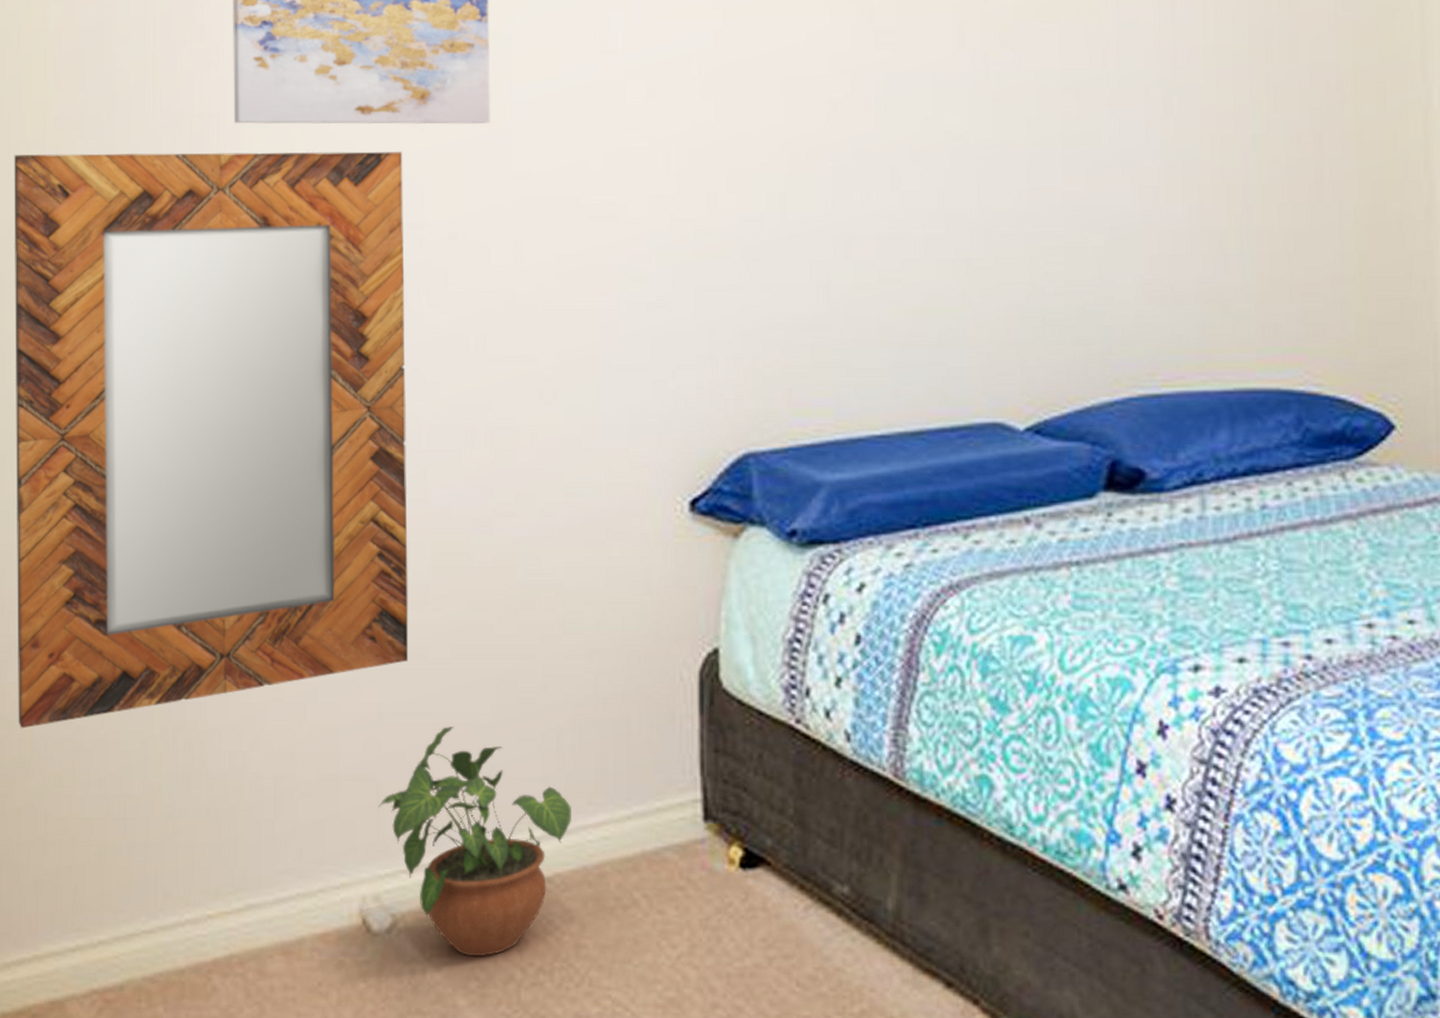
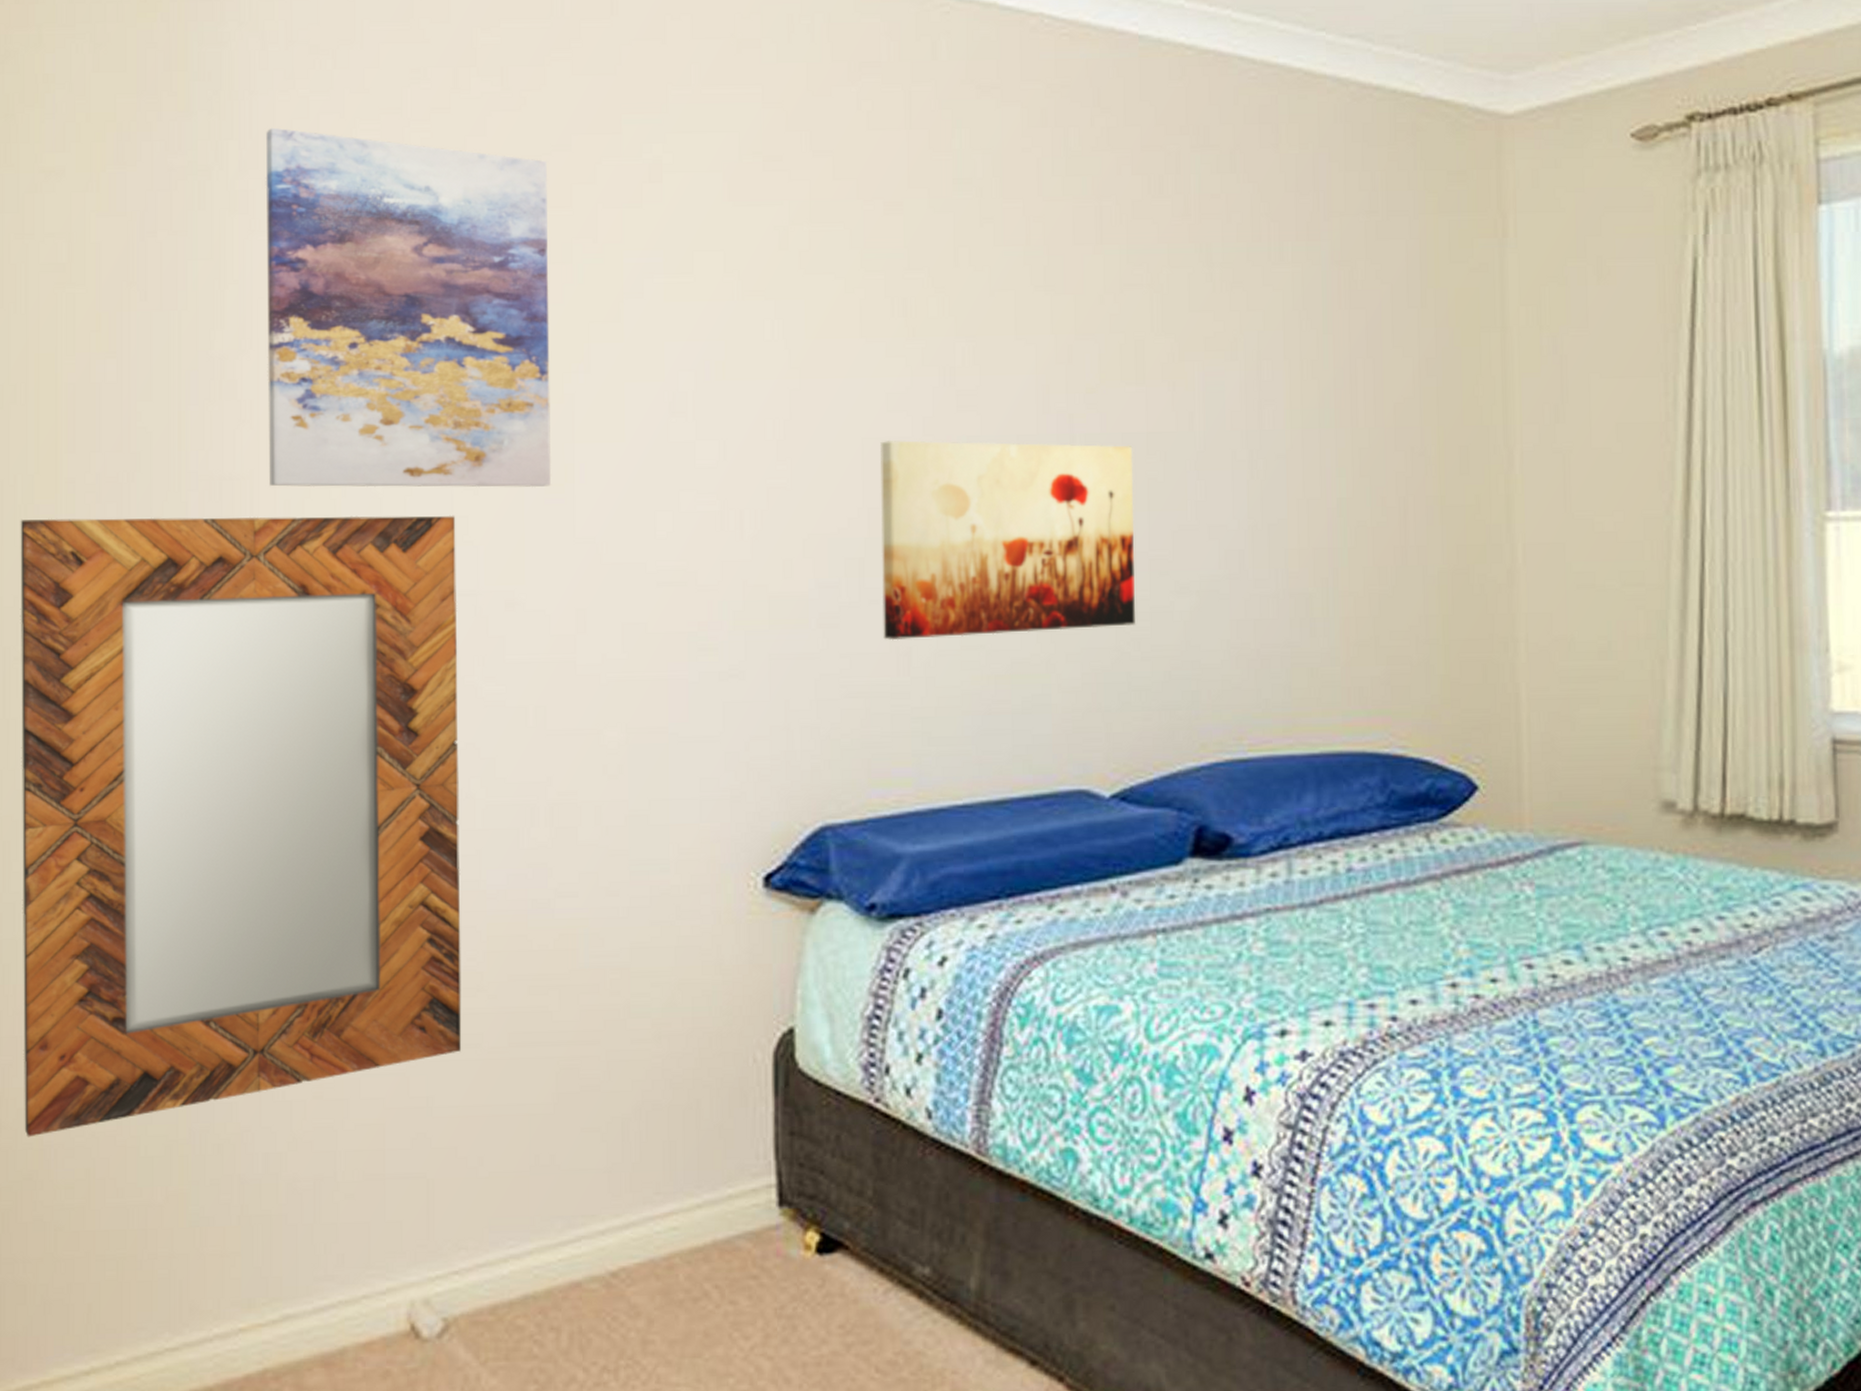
potted plant: present [378,726,572,957] -> none [428,1118,639,1359]
wall art: none [801,78,1049,274] -> present [880,440,1135,641]

